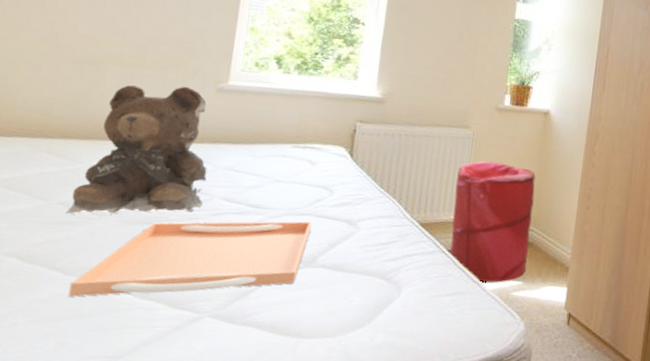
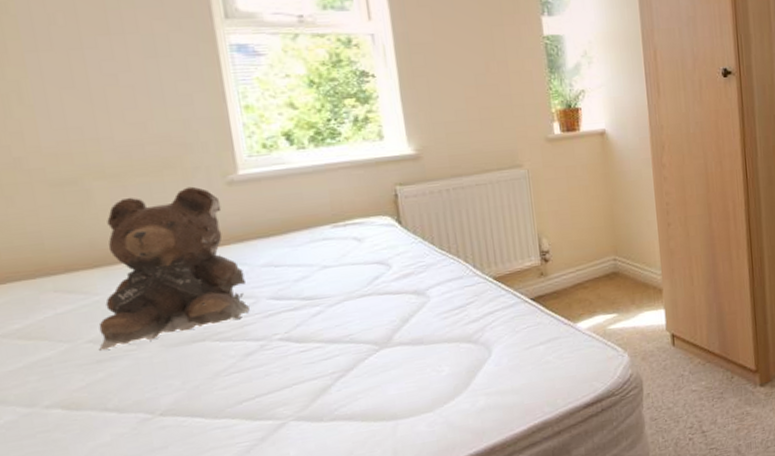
serving tray: present [69,221,313,297] -> none [130,300,378,434]
laundry hamper: present [450,161,536,283] -> none [520,196,617,323]

